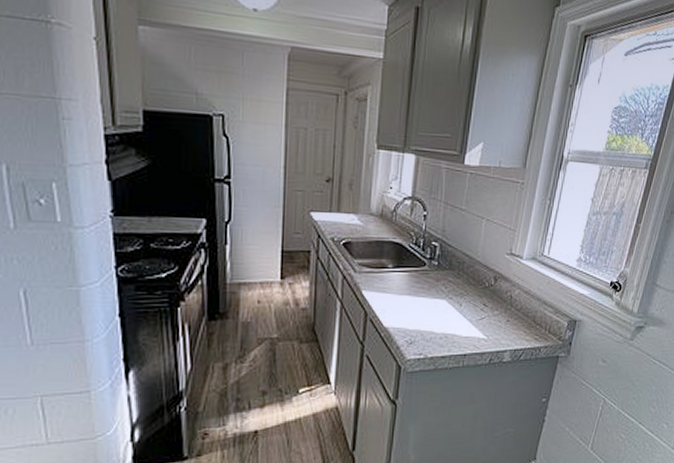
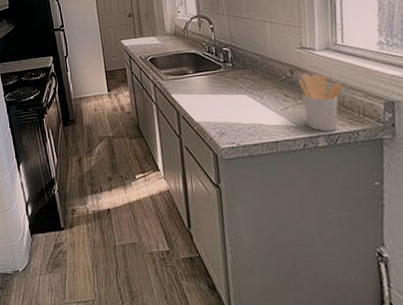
utensil holder: none [497,282,539,346] -> present [298,73,344,132]

